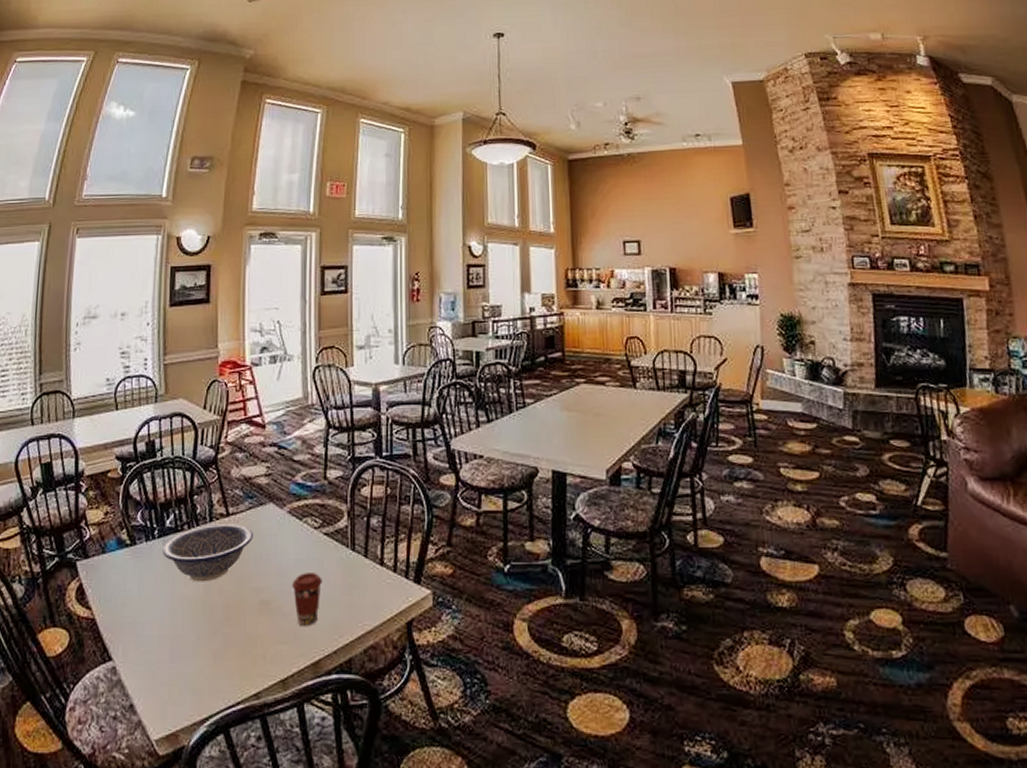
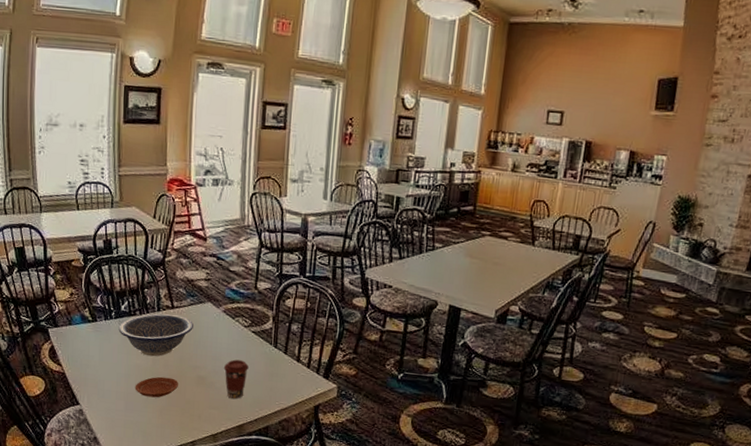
plate: none [182,608,236,638] -> present [135,376,178,398]

